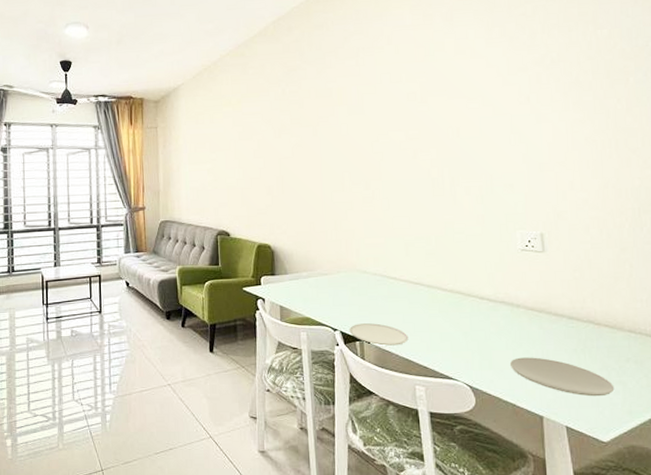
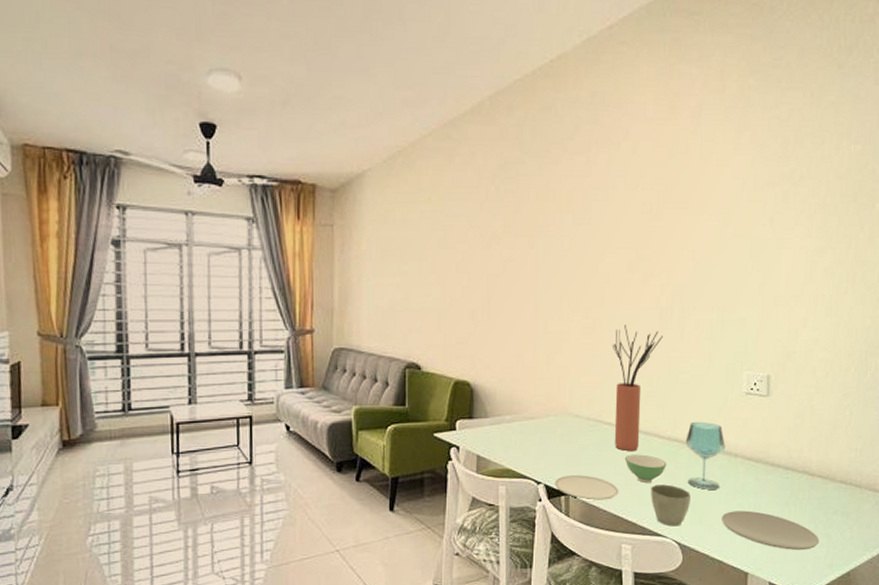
vase: none [390,194,437,303] -> present [611,325,663,452]
bowl: none [411,305,452,331] -> present [624,454,667,484]
cup: none [437,332,478,371] -> present [650,484,691,527]
wine glass: none [467,275,507,337] -> present [685,421,726,490]

